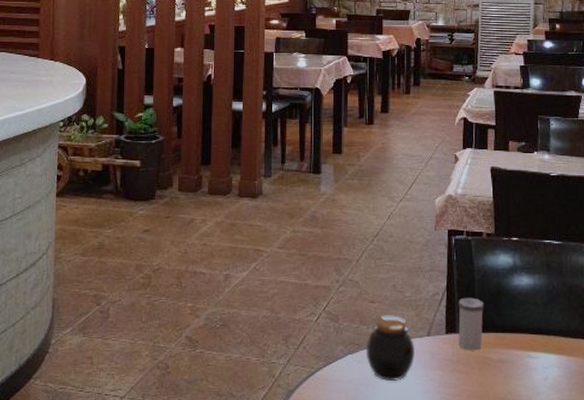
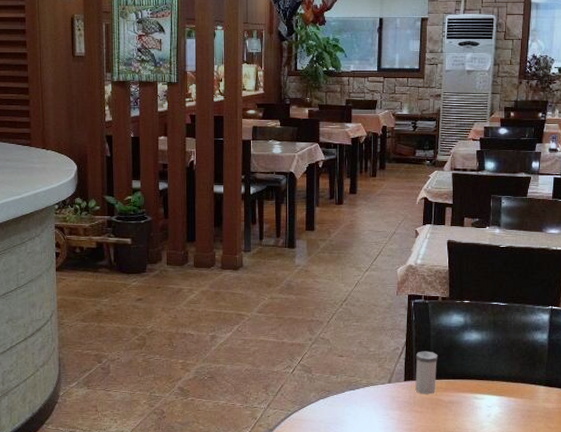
jar: present [366,315,416,382] -> none [335,366,378,421]

